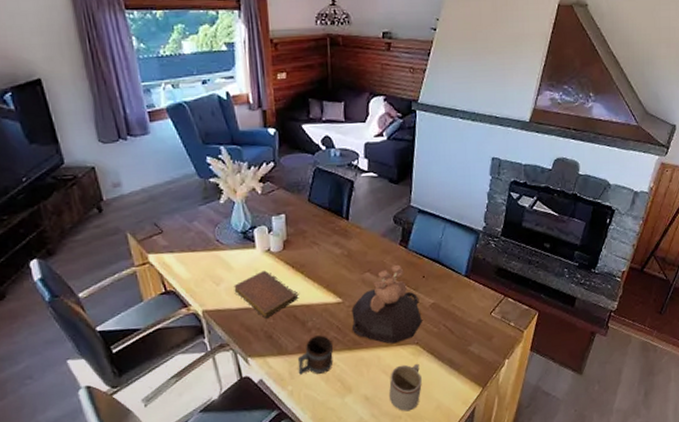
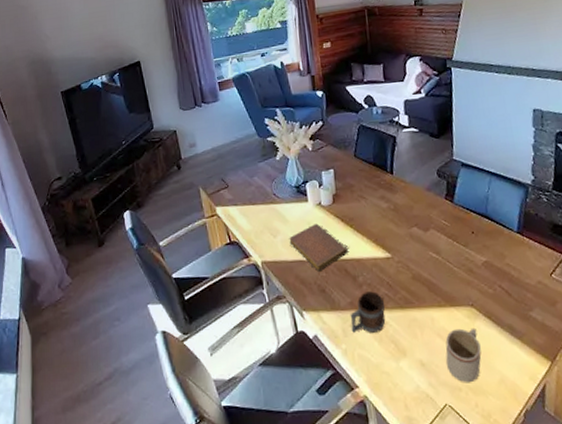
decorative bowl: present [351,264,422,344] -> none [401,219,476,305]

